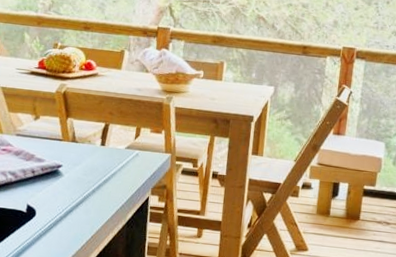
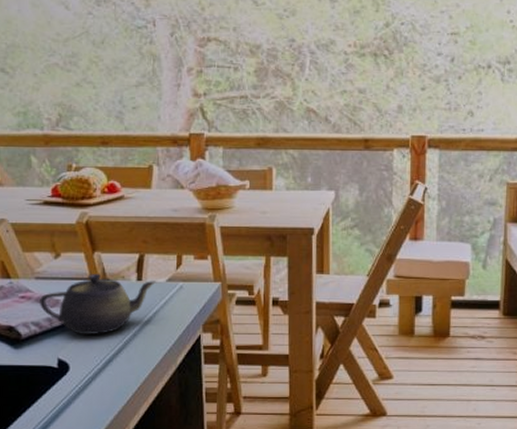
teapot: none [17,136,116,188] -> present [40,274,156,334]

